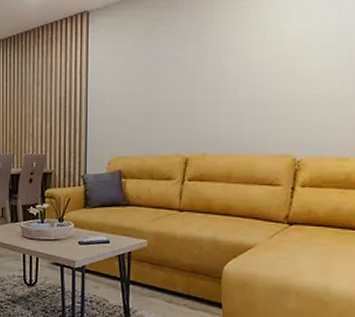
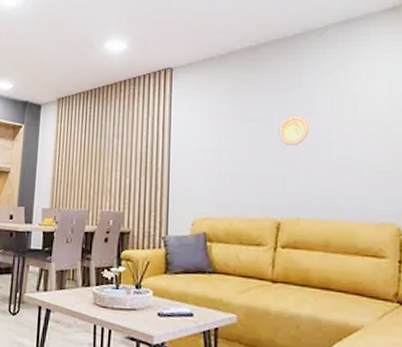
decorative plate: none [189,54,220,85] -> present [278,114,310,145]

